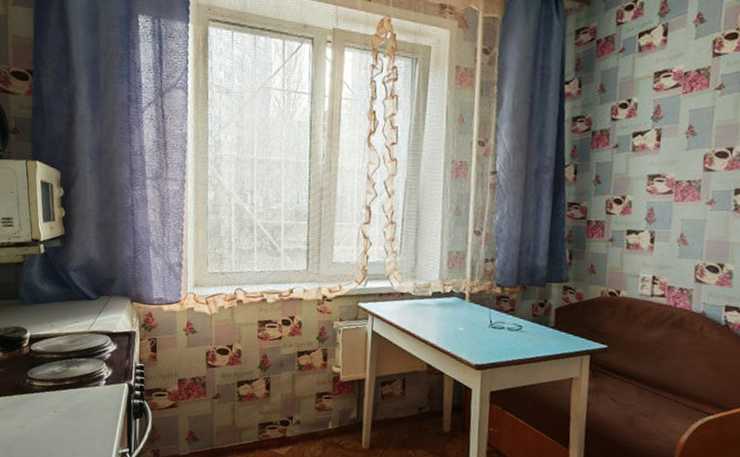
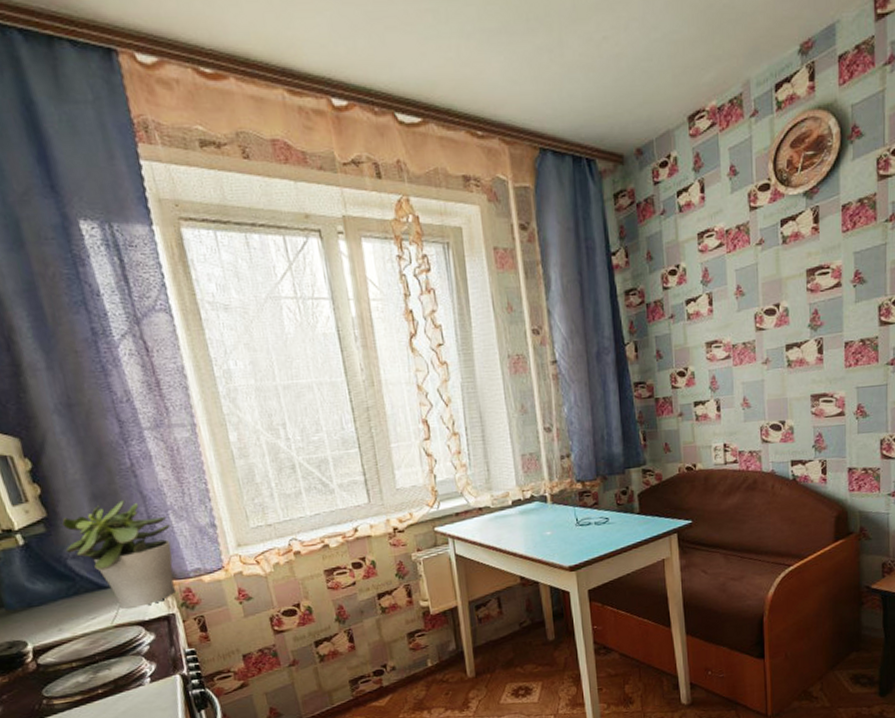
potted plant: none [70,232,148,321] -> present [62,500,177,610]

